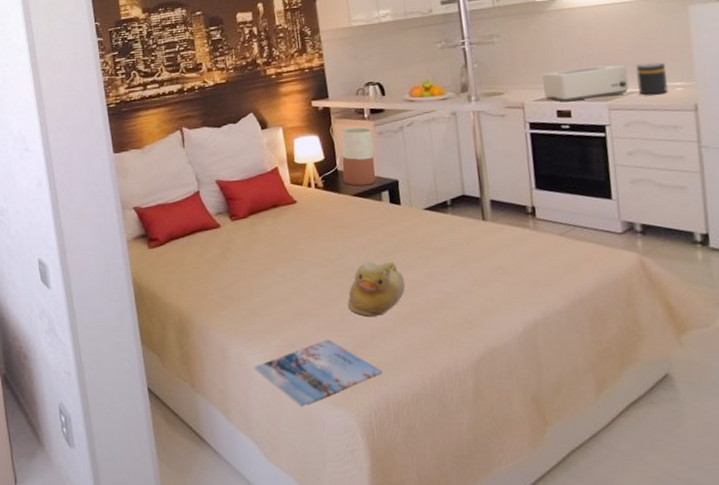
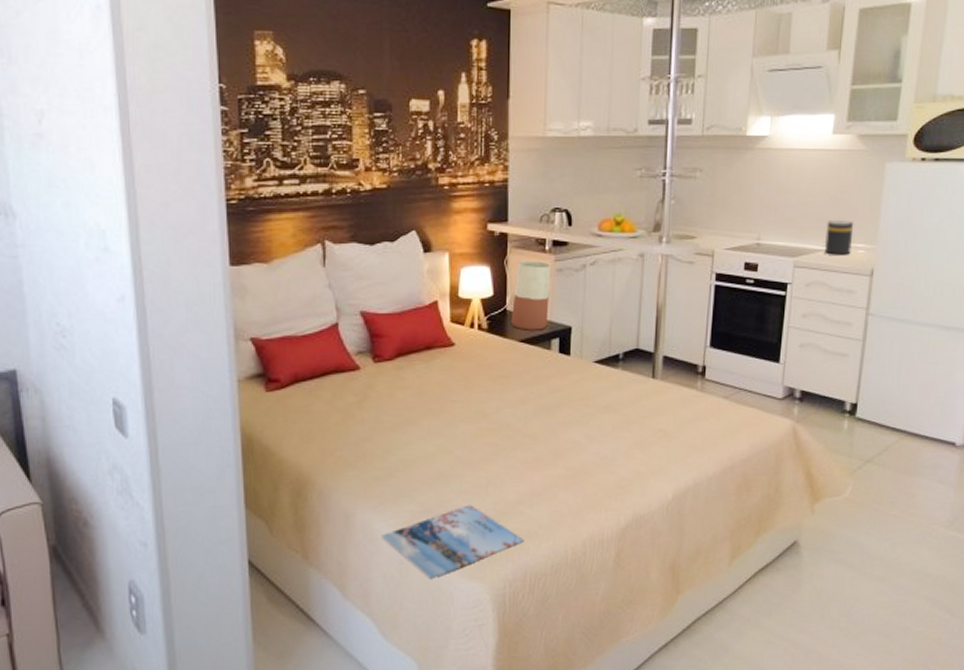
rubber duck: present [348,261,406,317] -> none [497,417,562,480]
toaster: present [542,65,629,102] -> none [736,218,818,254]

